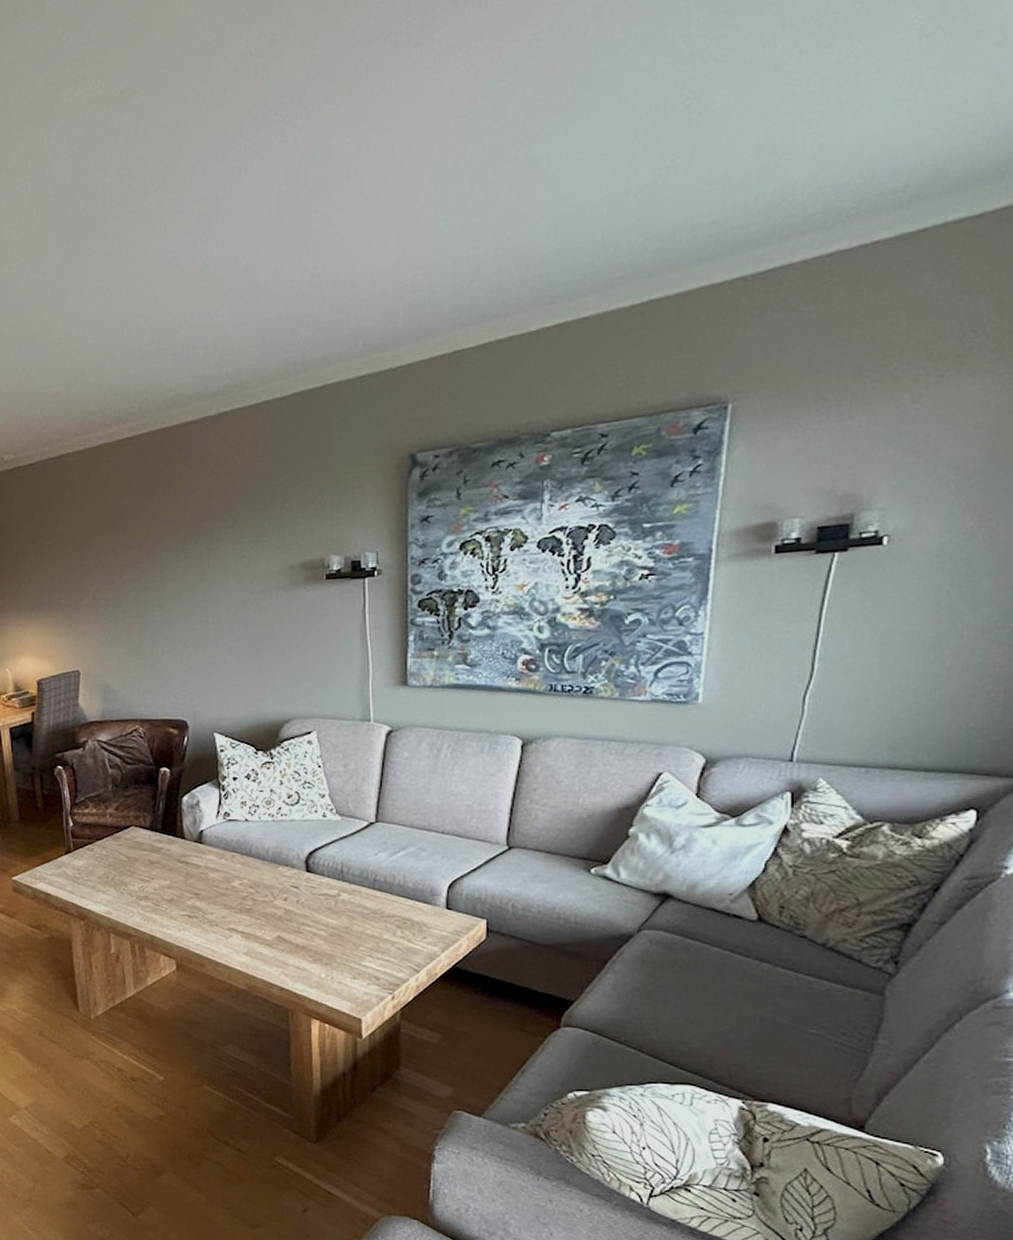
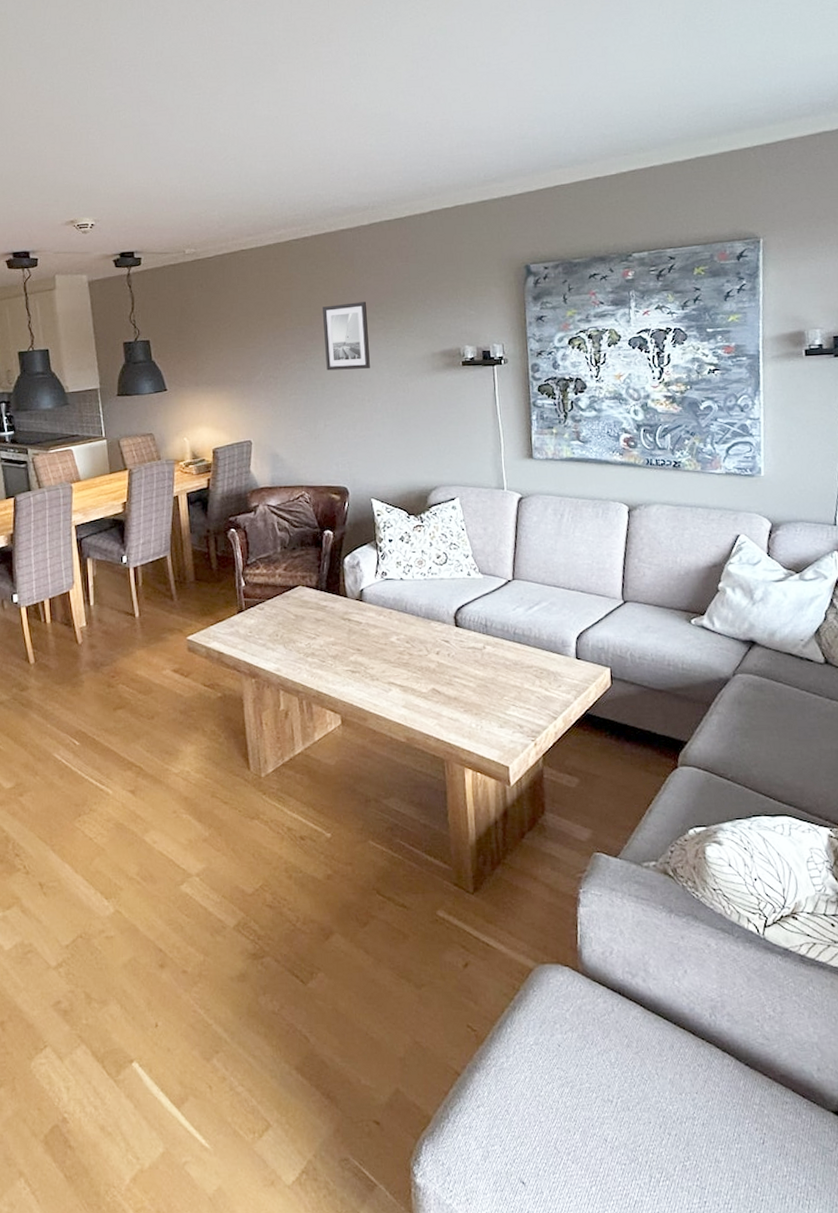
wall art: none [161,508,216,590] -> present [323,302,370,371]

